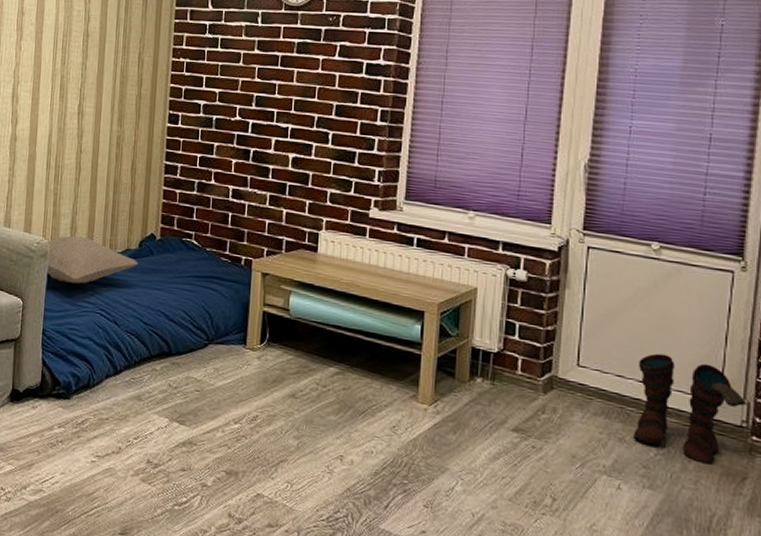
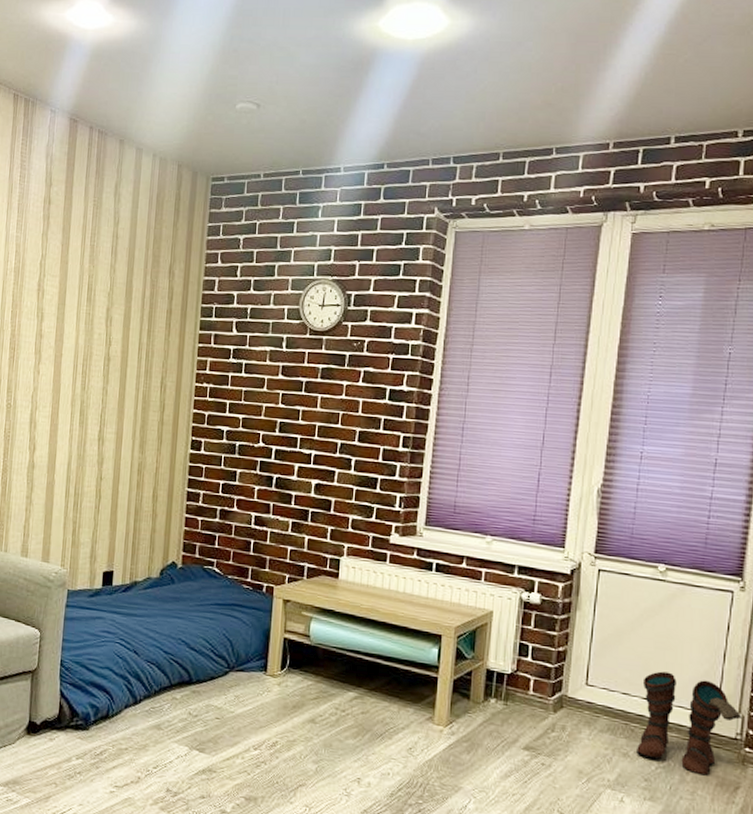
cushion: present [46,235,139,284] -> none [64,564,159,614]

